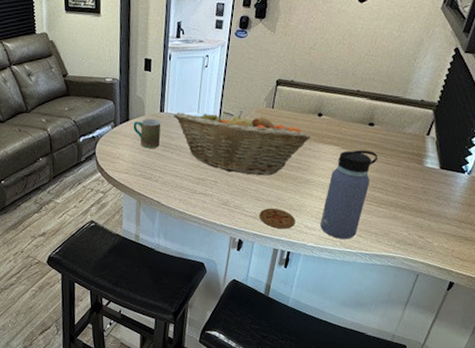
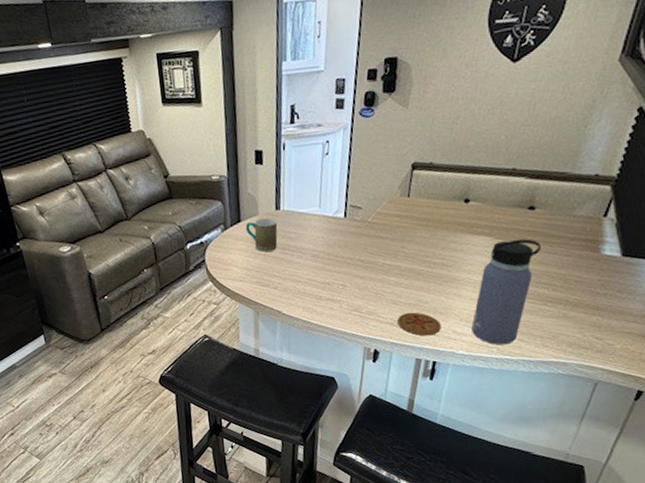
fruit basket: present [174,111,310,176] -> none [291,202,456,276]

